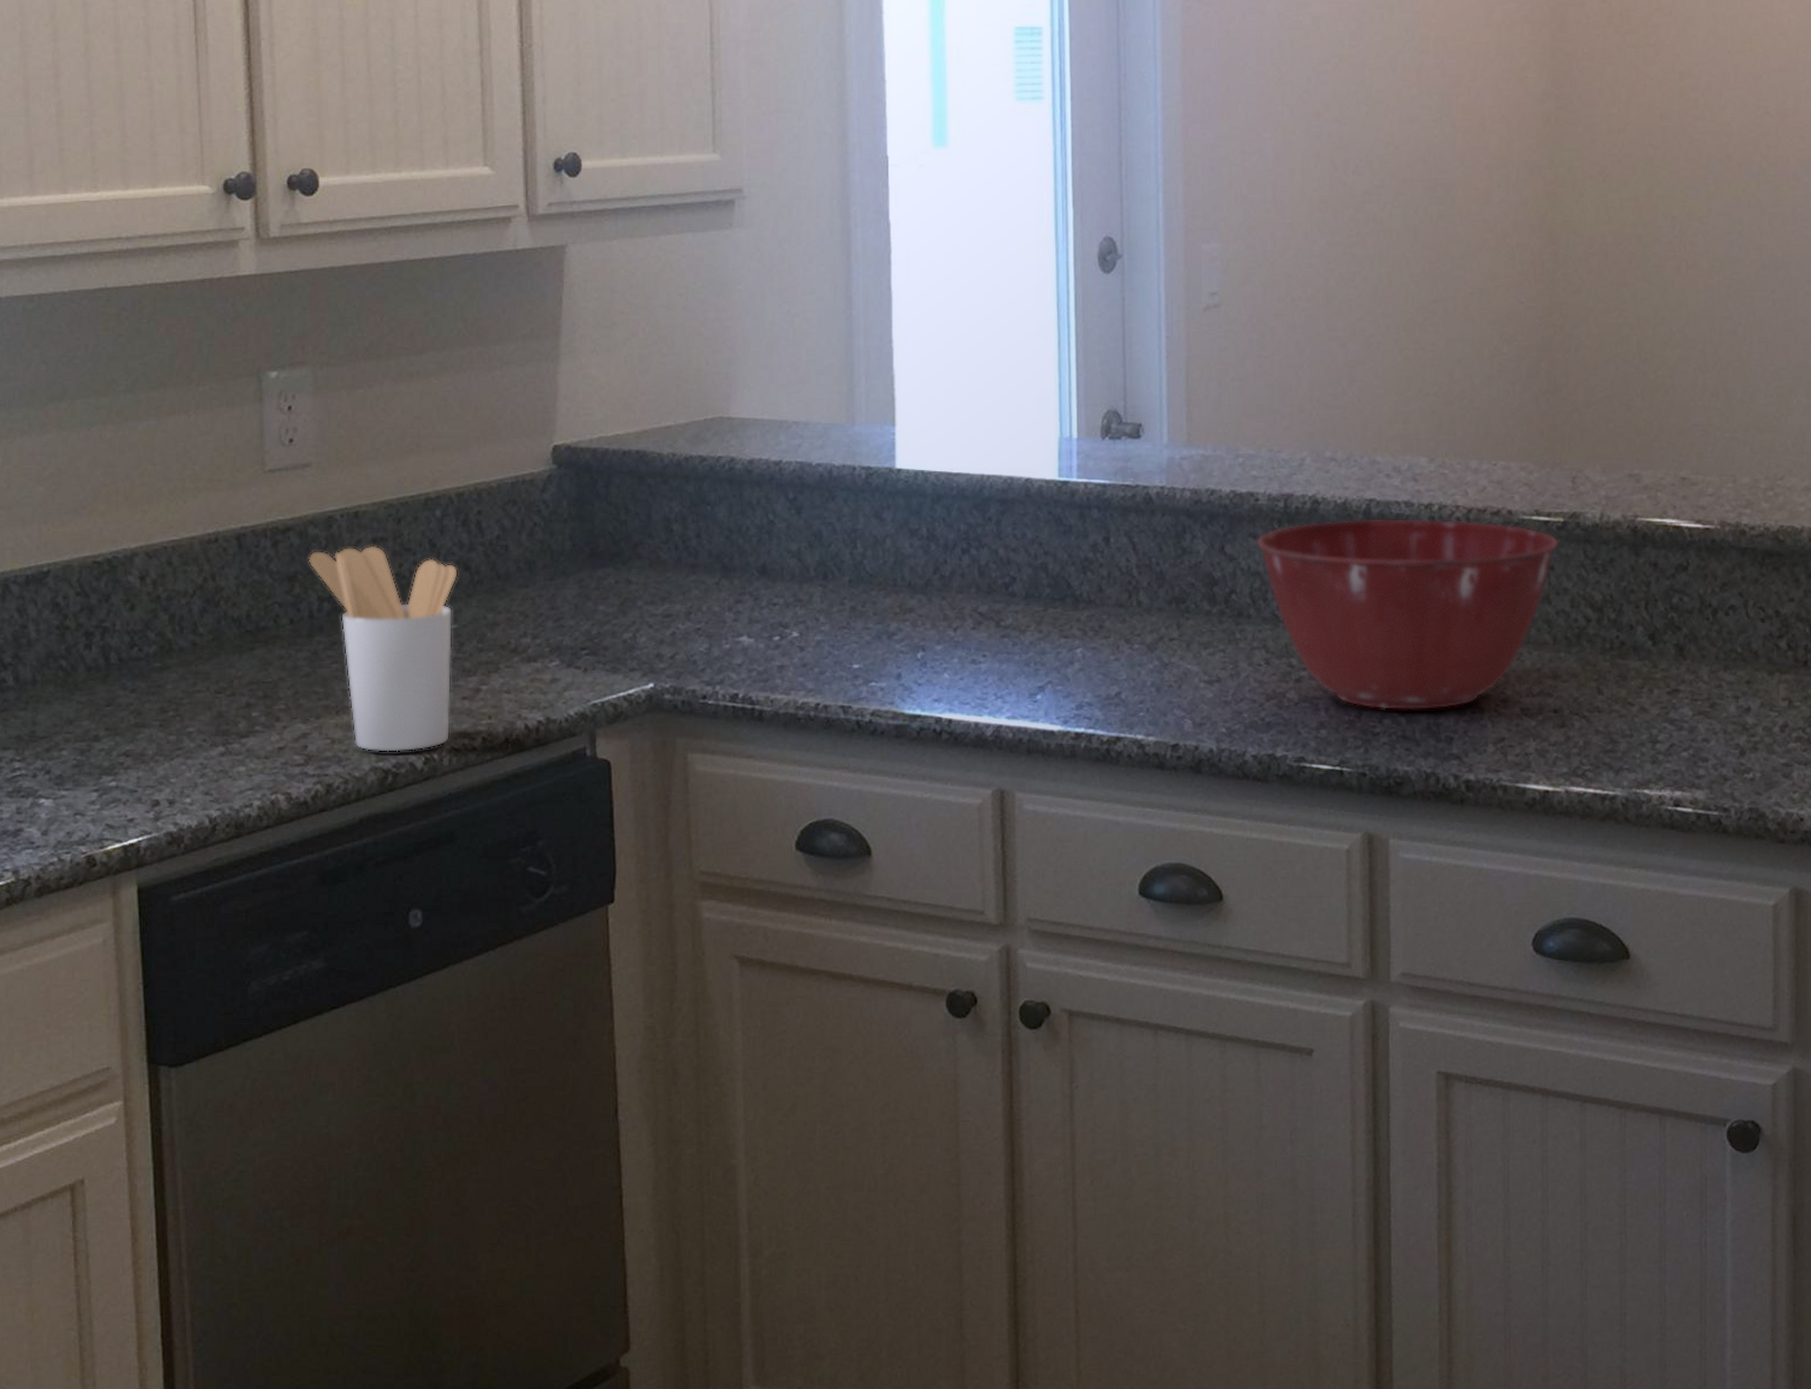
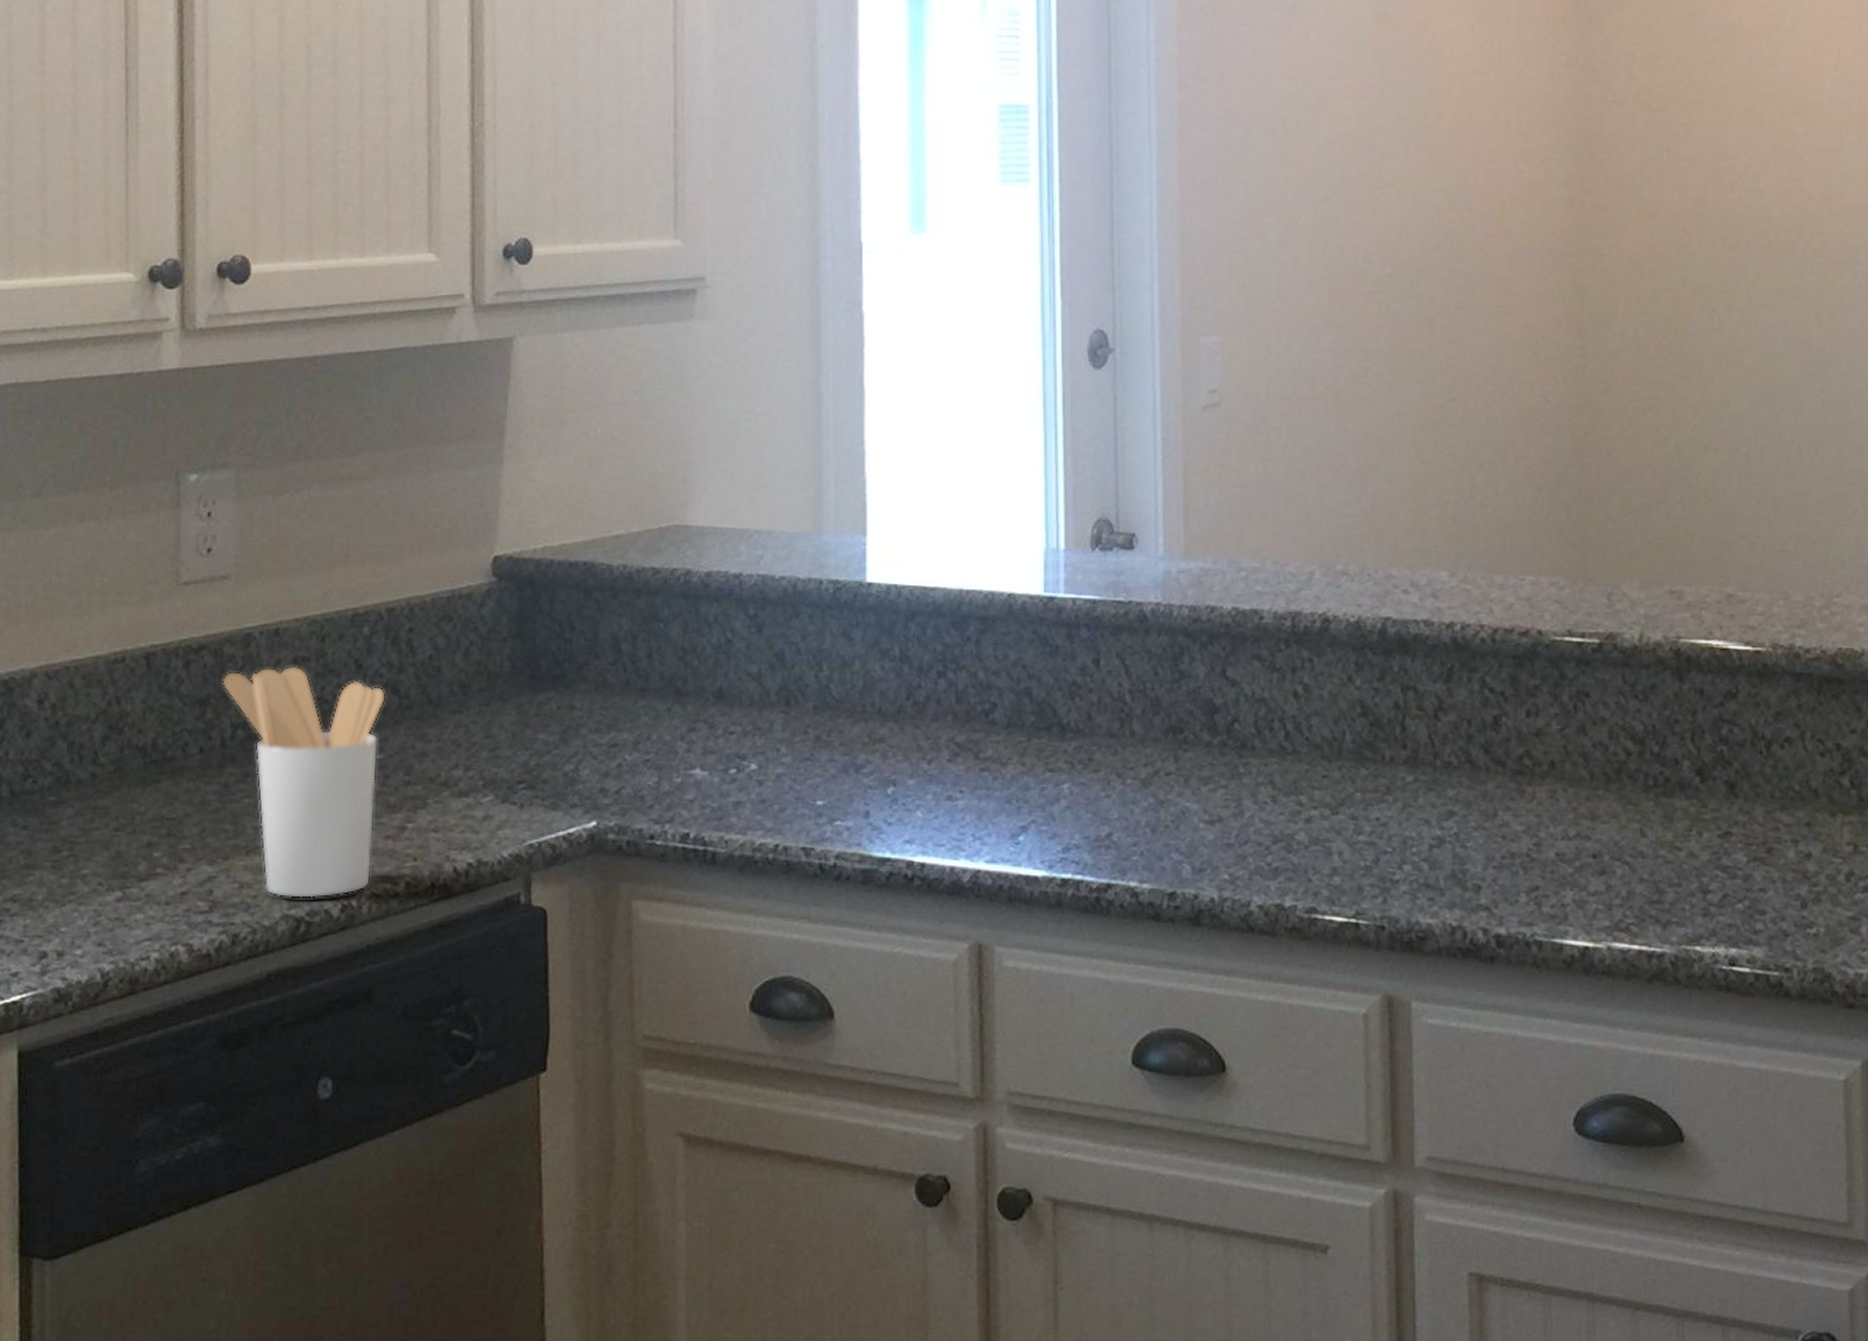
mixing bowl: present [1256,519,1559,711] -> none [1261,639,1595,855]

